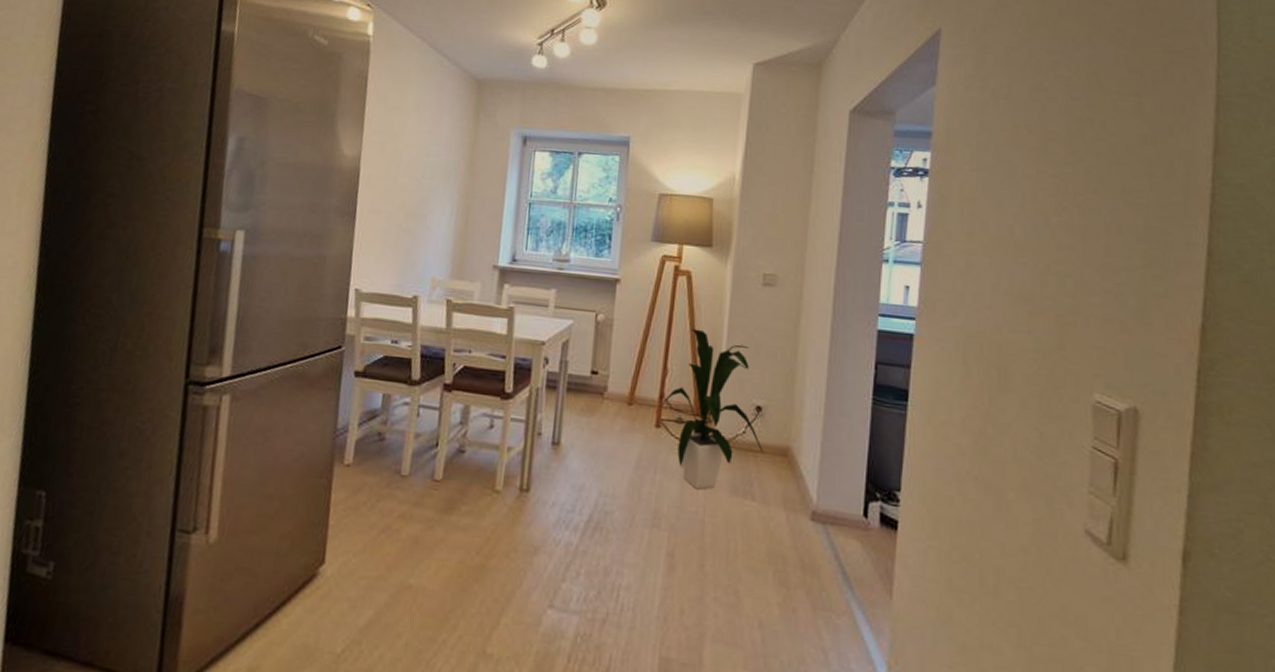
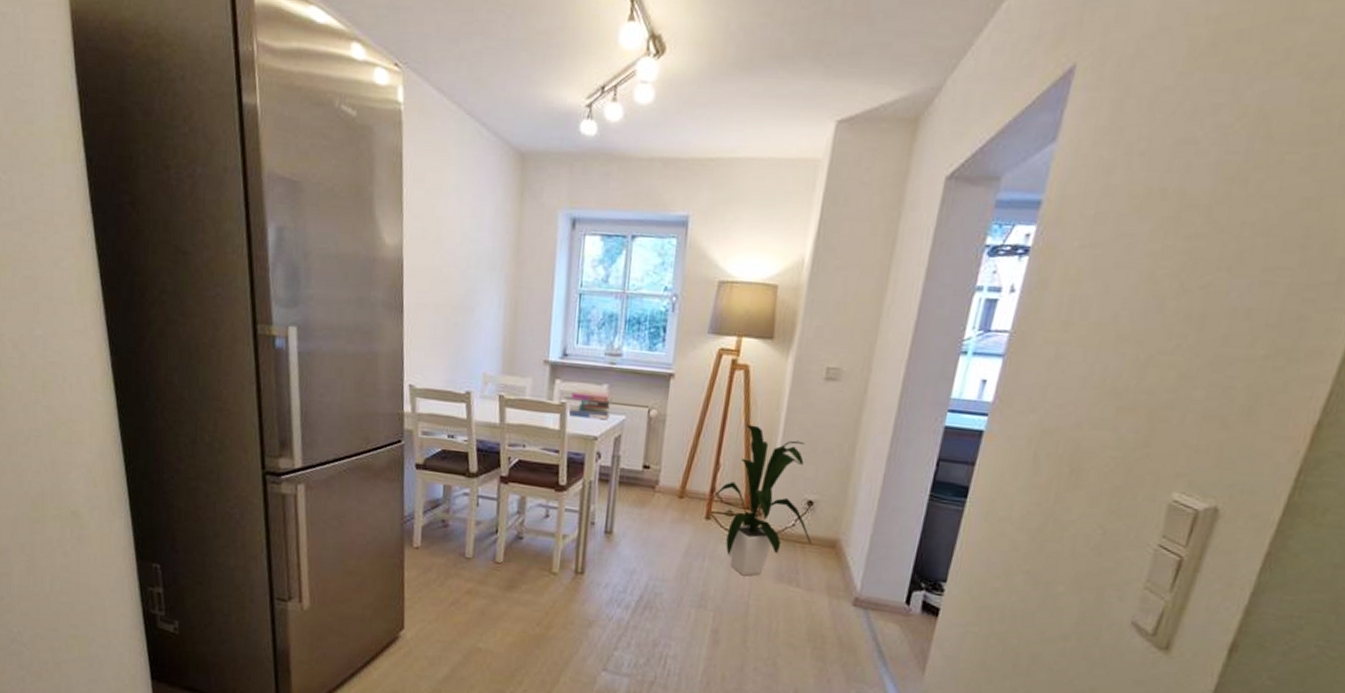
books: none [516,294,561,325] -> present [568,390,613,420]

